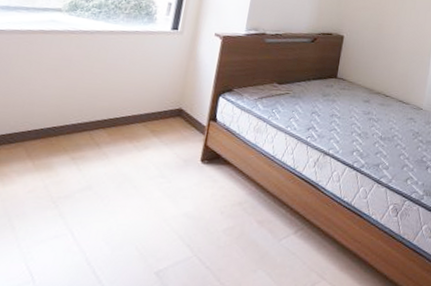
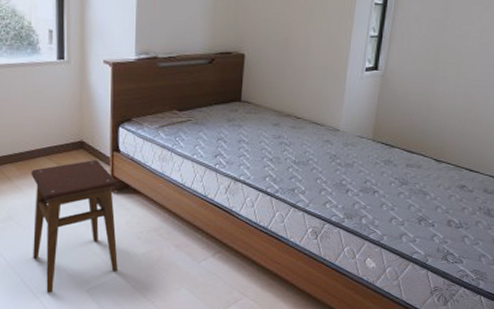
stool: none [104,128,210,275] -> present [31,160,118,293]

